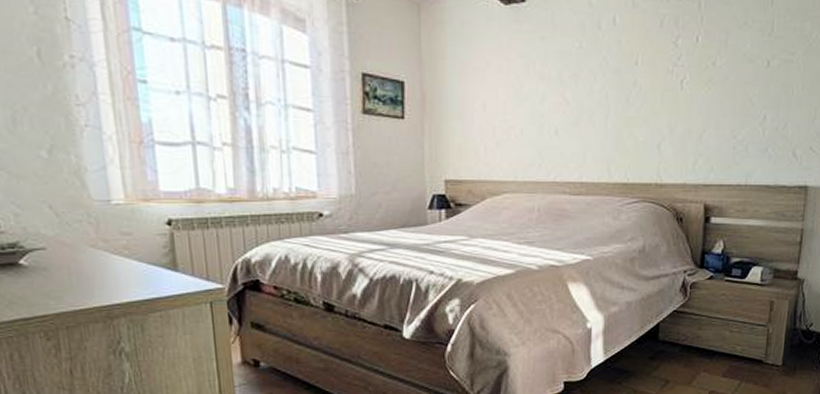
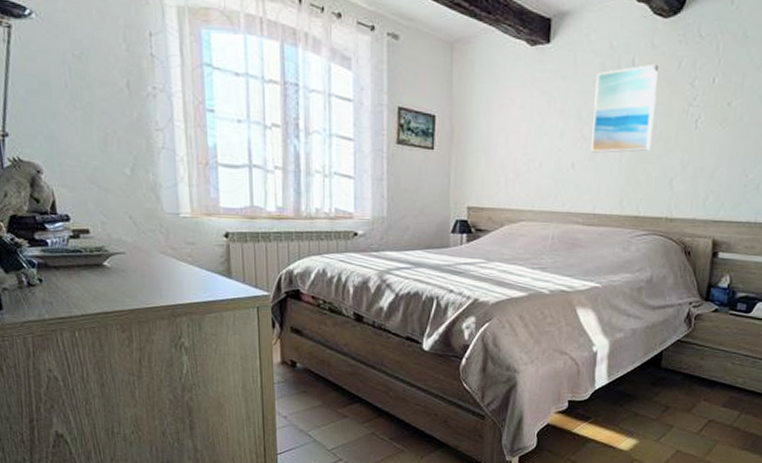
wall art: none [575,22,640,118] -> present [591,63,658,153]

